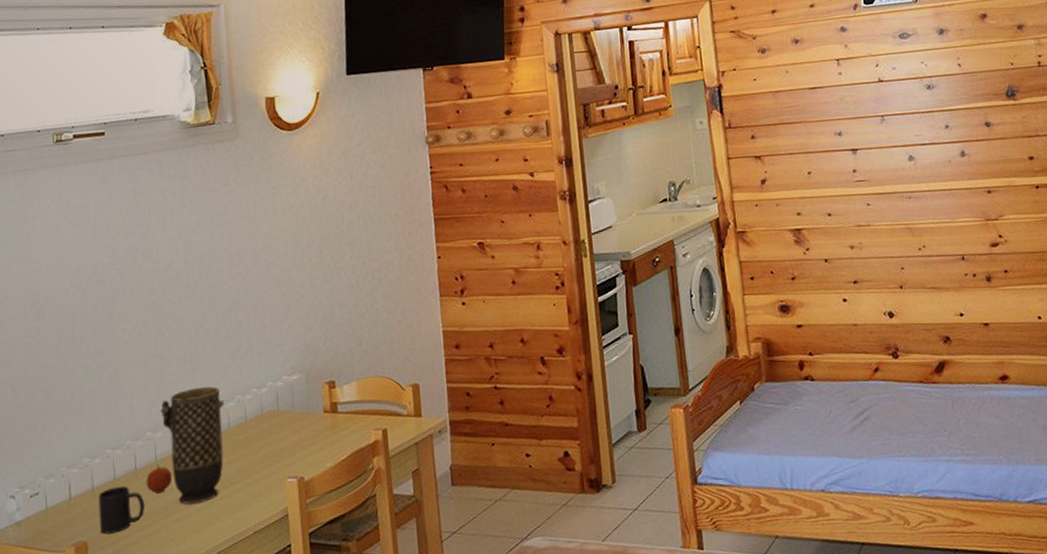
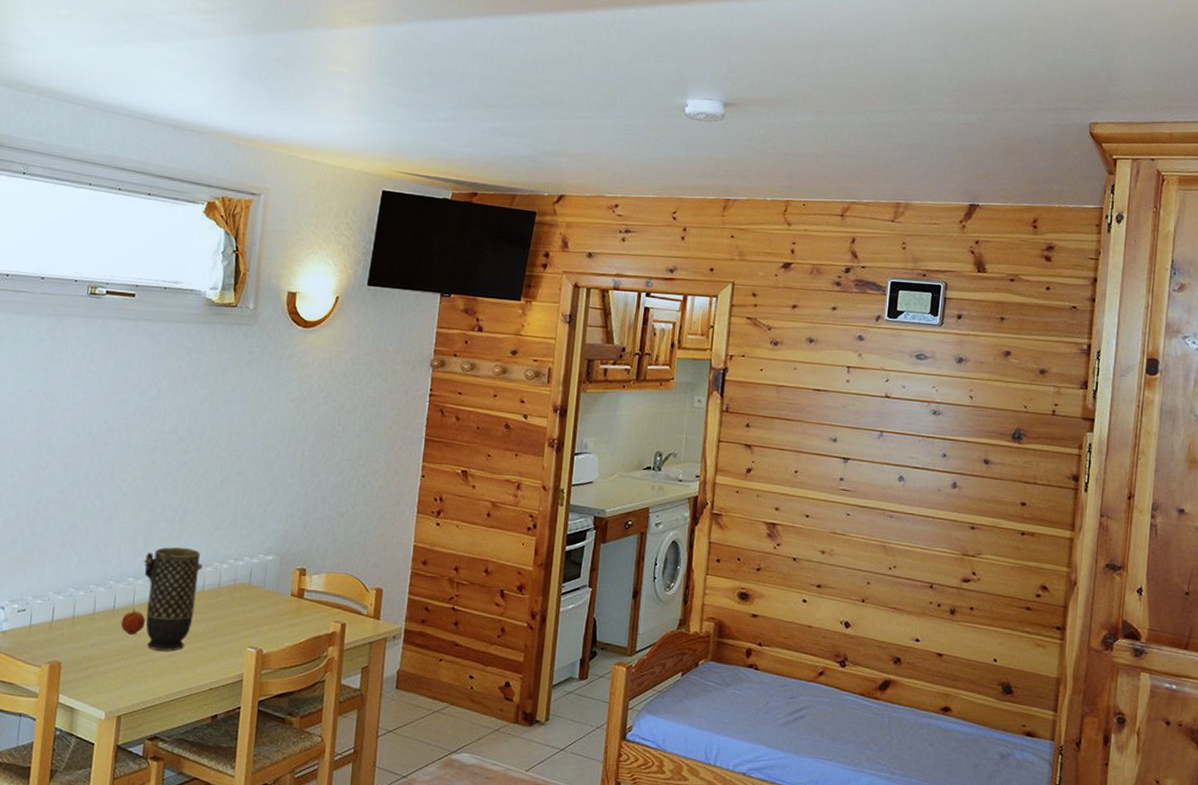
mug: present [98,485,146,534] -> none [73,619,118,661]

